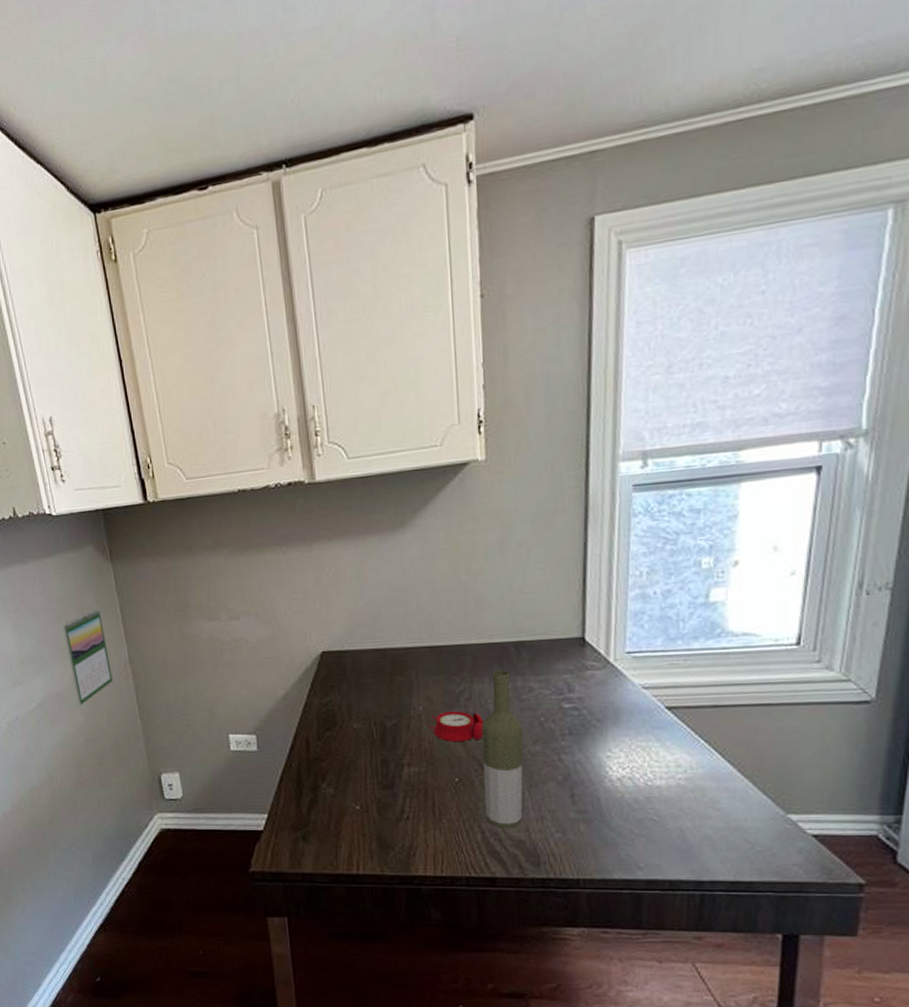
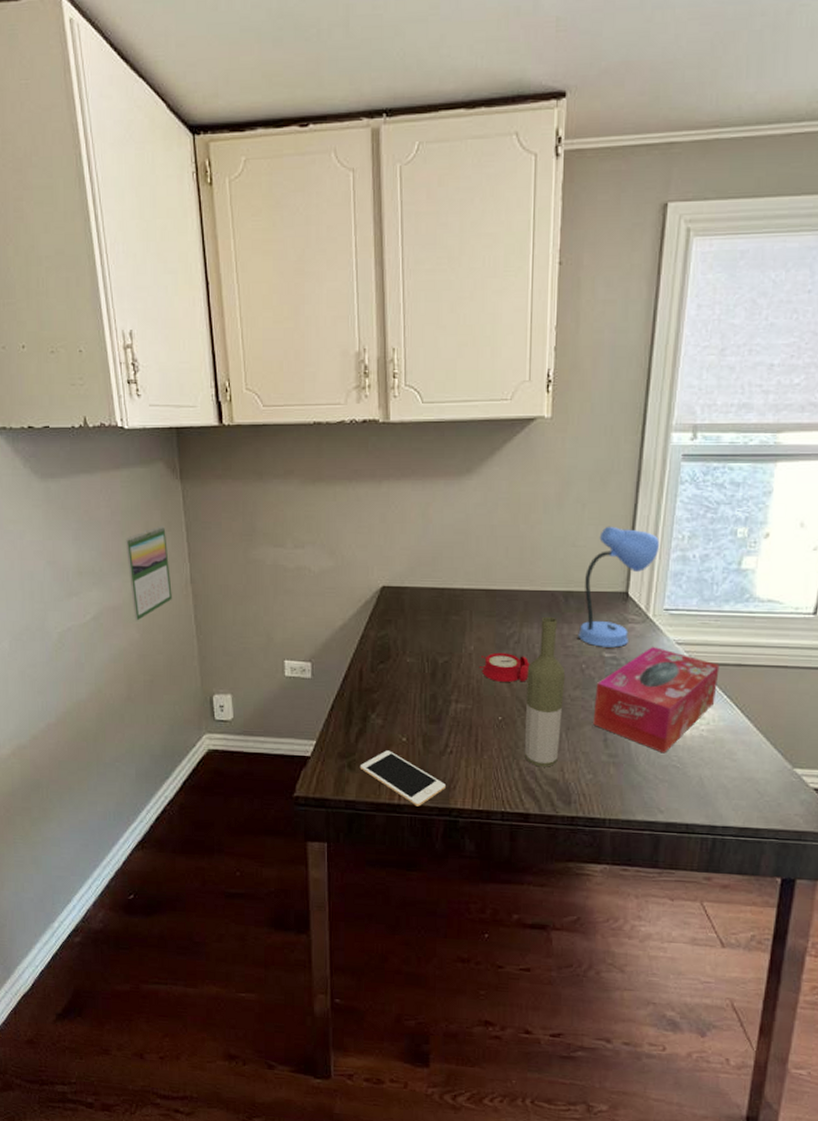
cell phone: none [314,820,405,876] -> present [359,750,446,807]
desk lamp: none [532,568,616,698] -> present [576,526,660,648]
tissue box: none [557,692,693,807] -> present [593,646,720,754]

